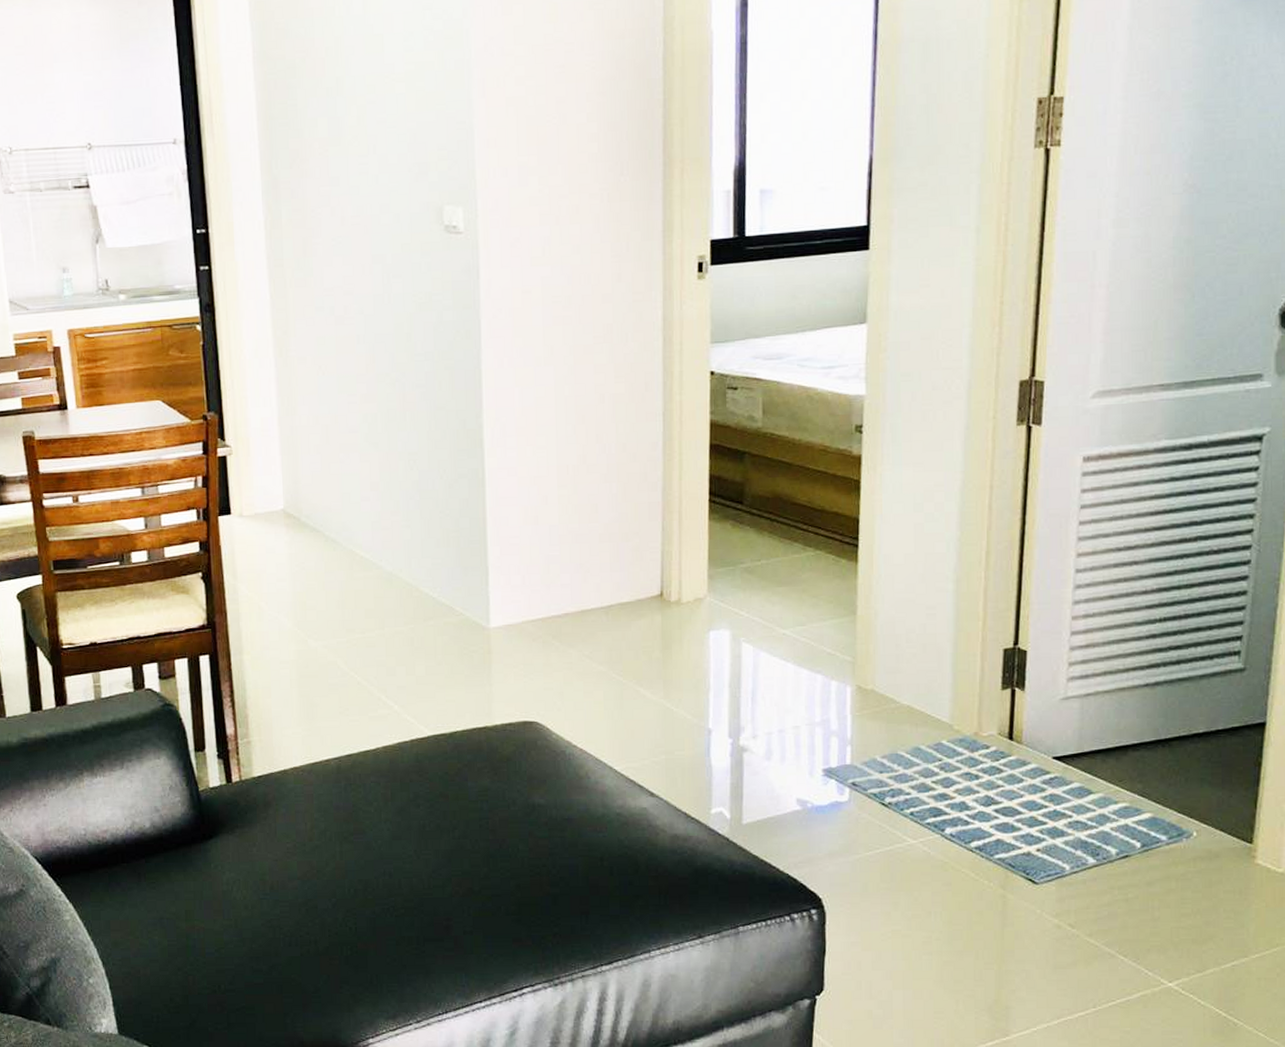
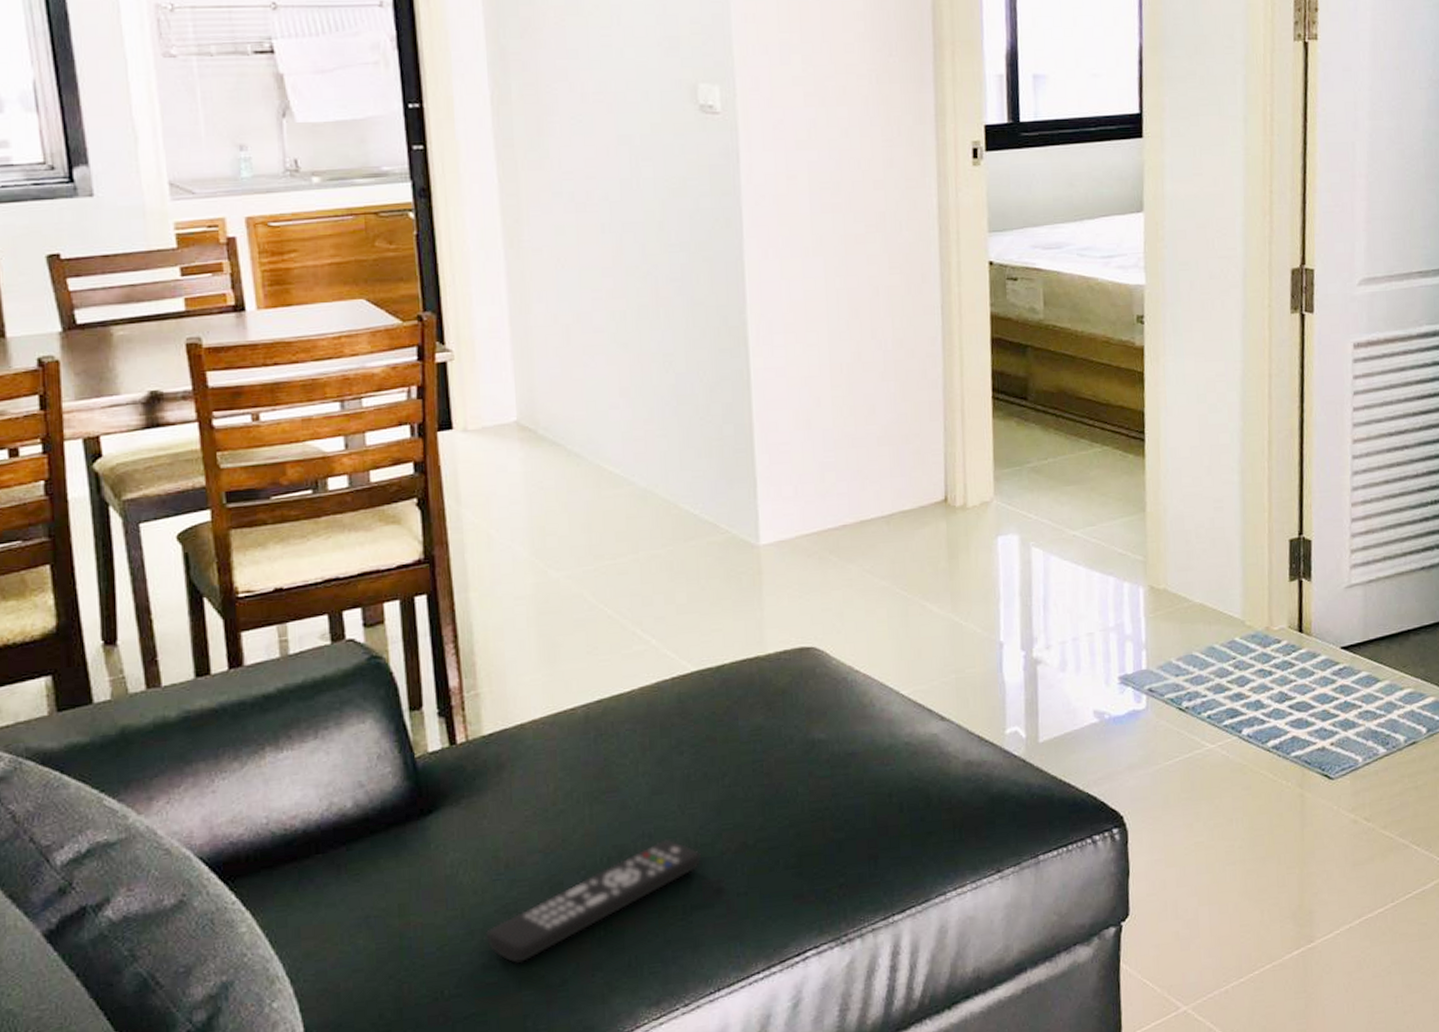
remote control: none [253,879,434,970] -> present [485,839,702,964]

